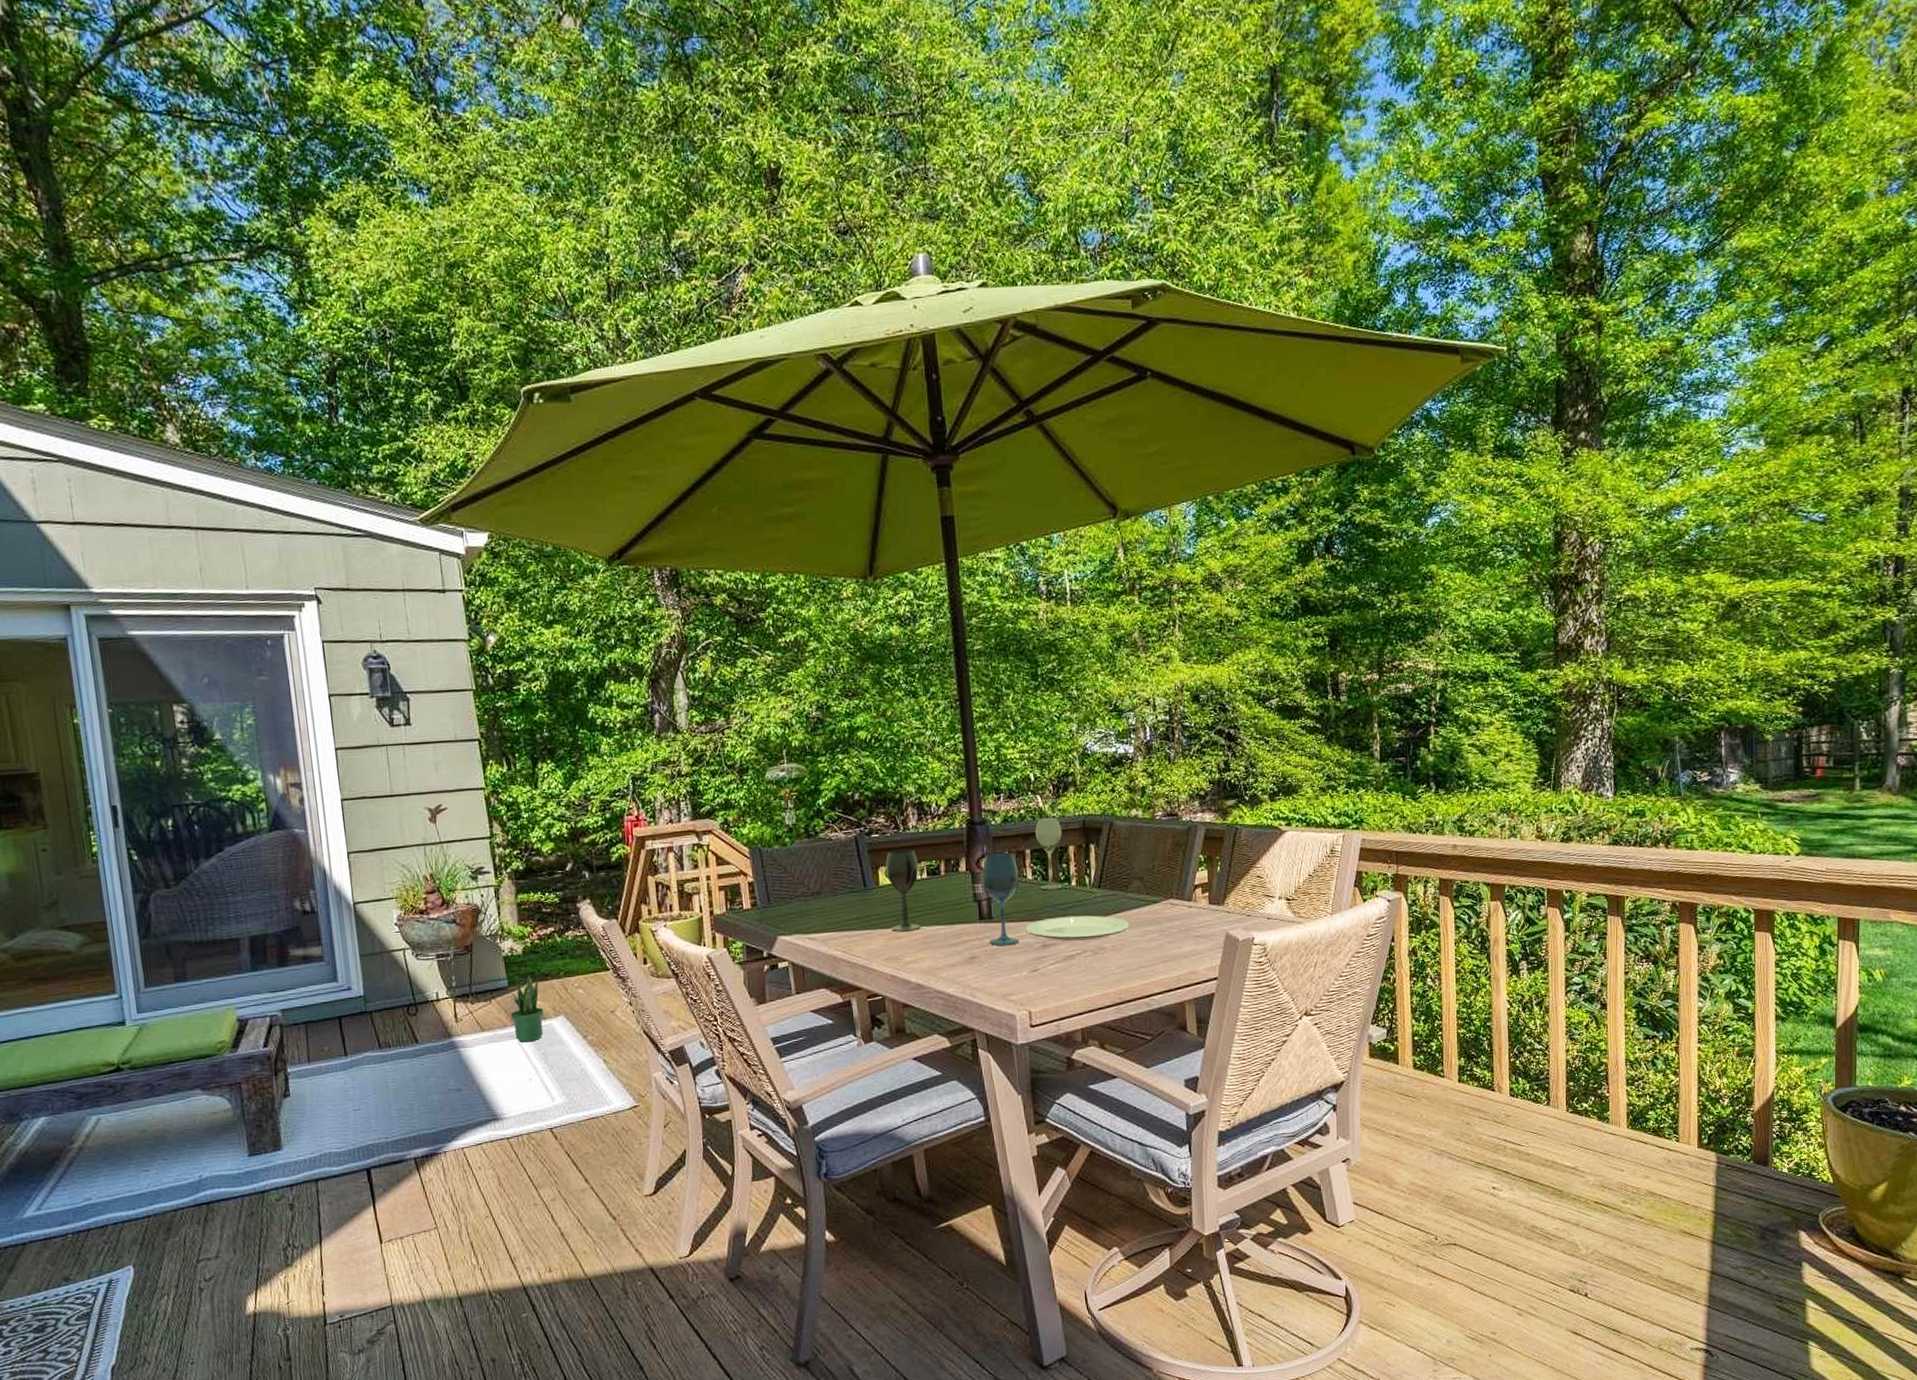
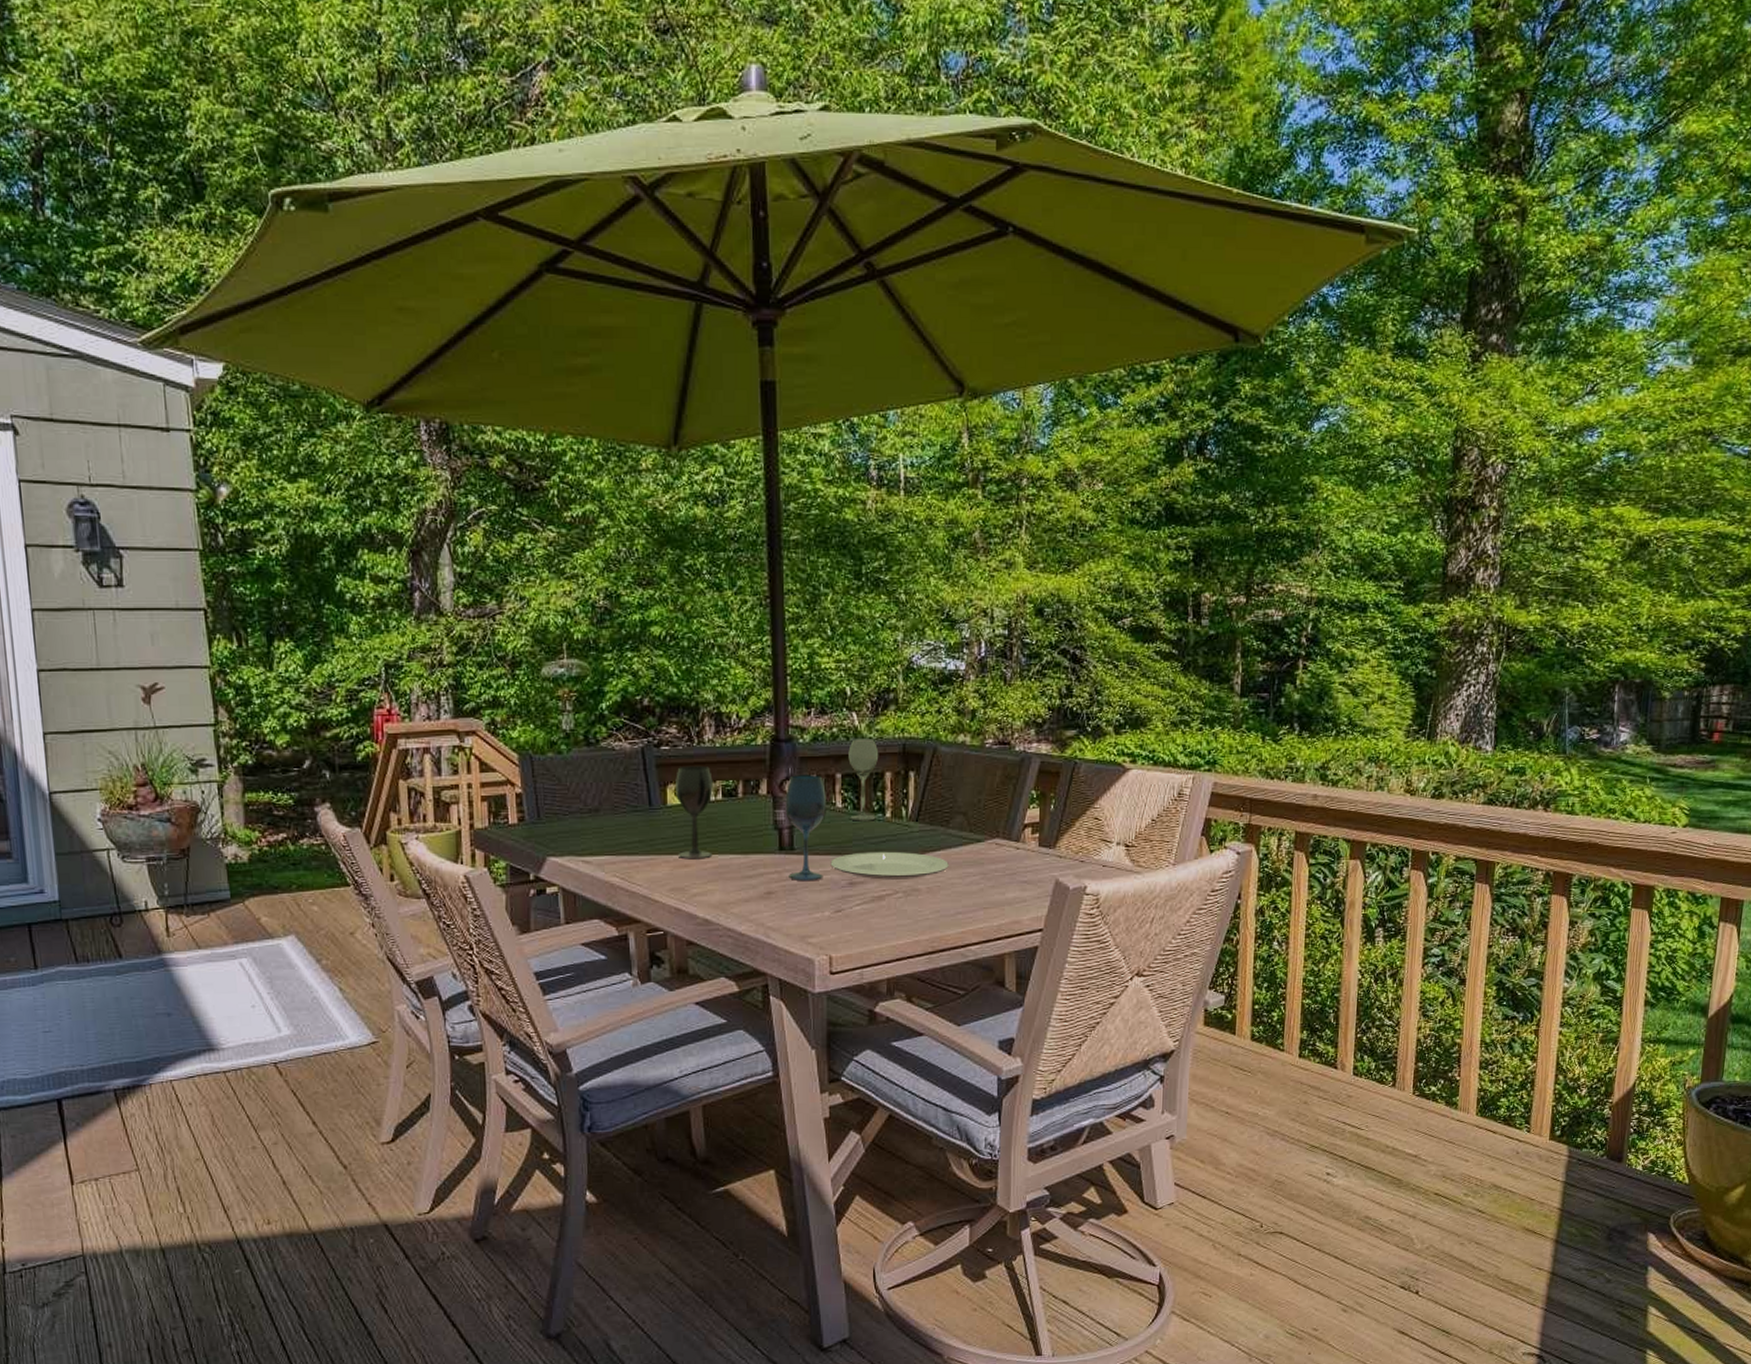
planter: present [509,974,544,1043] -> none [231,886,272,964]

